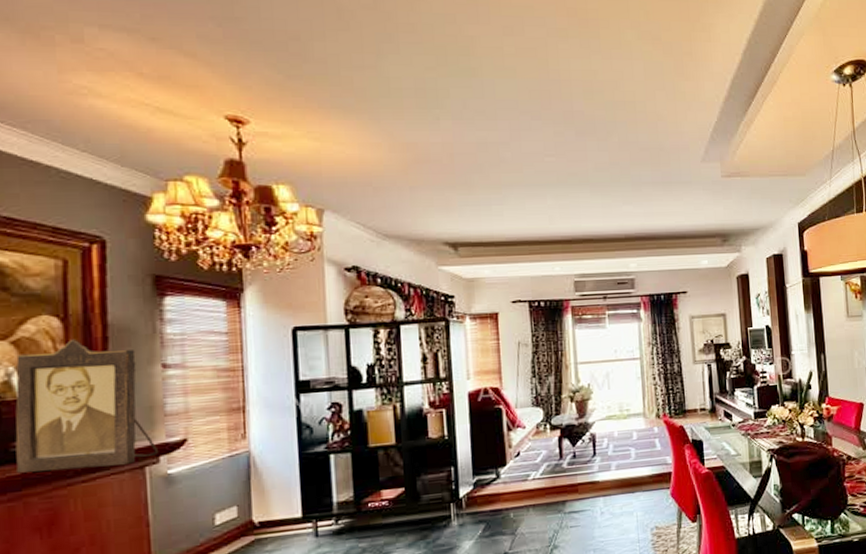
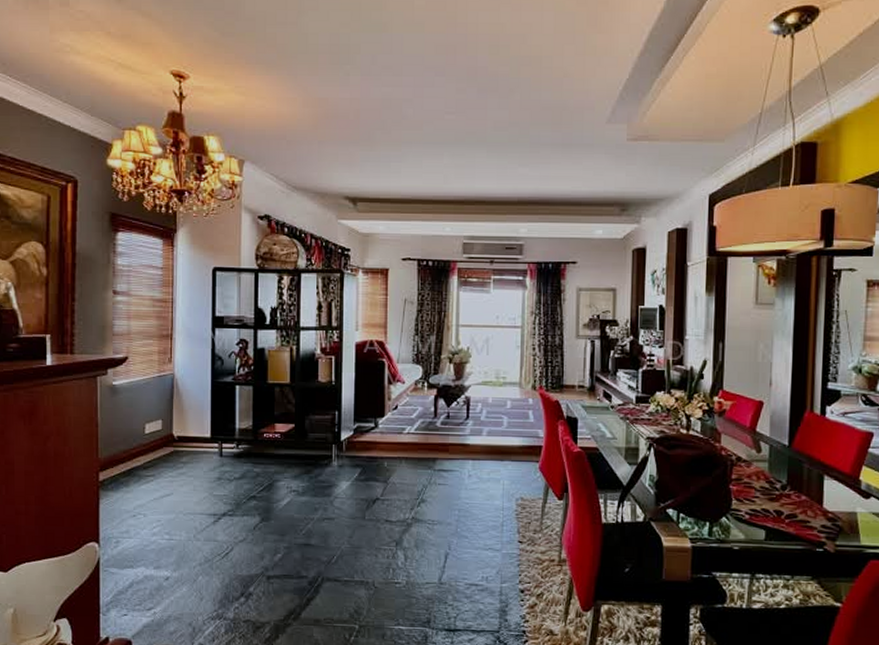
photo frame: present [15,338,159,473] -> none [10,263,108,374]

